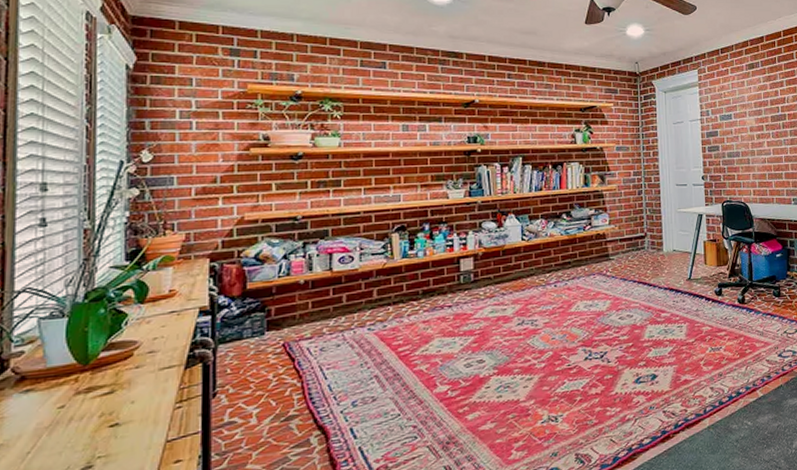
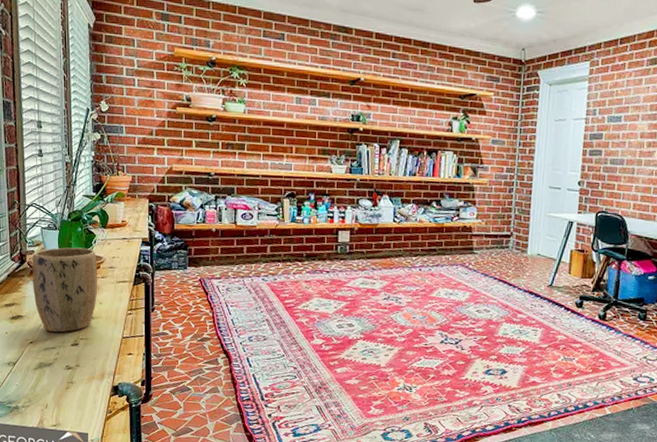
plant pot: none [18,333,130,459] -> present [33,247,98,333]

